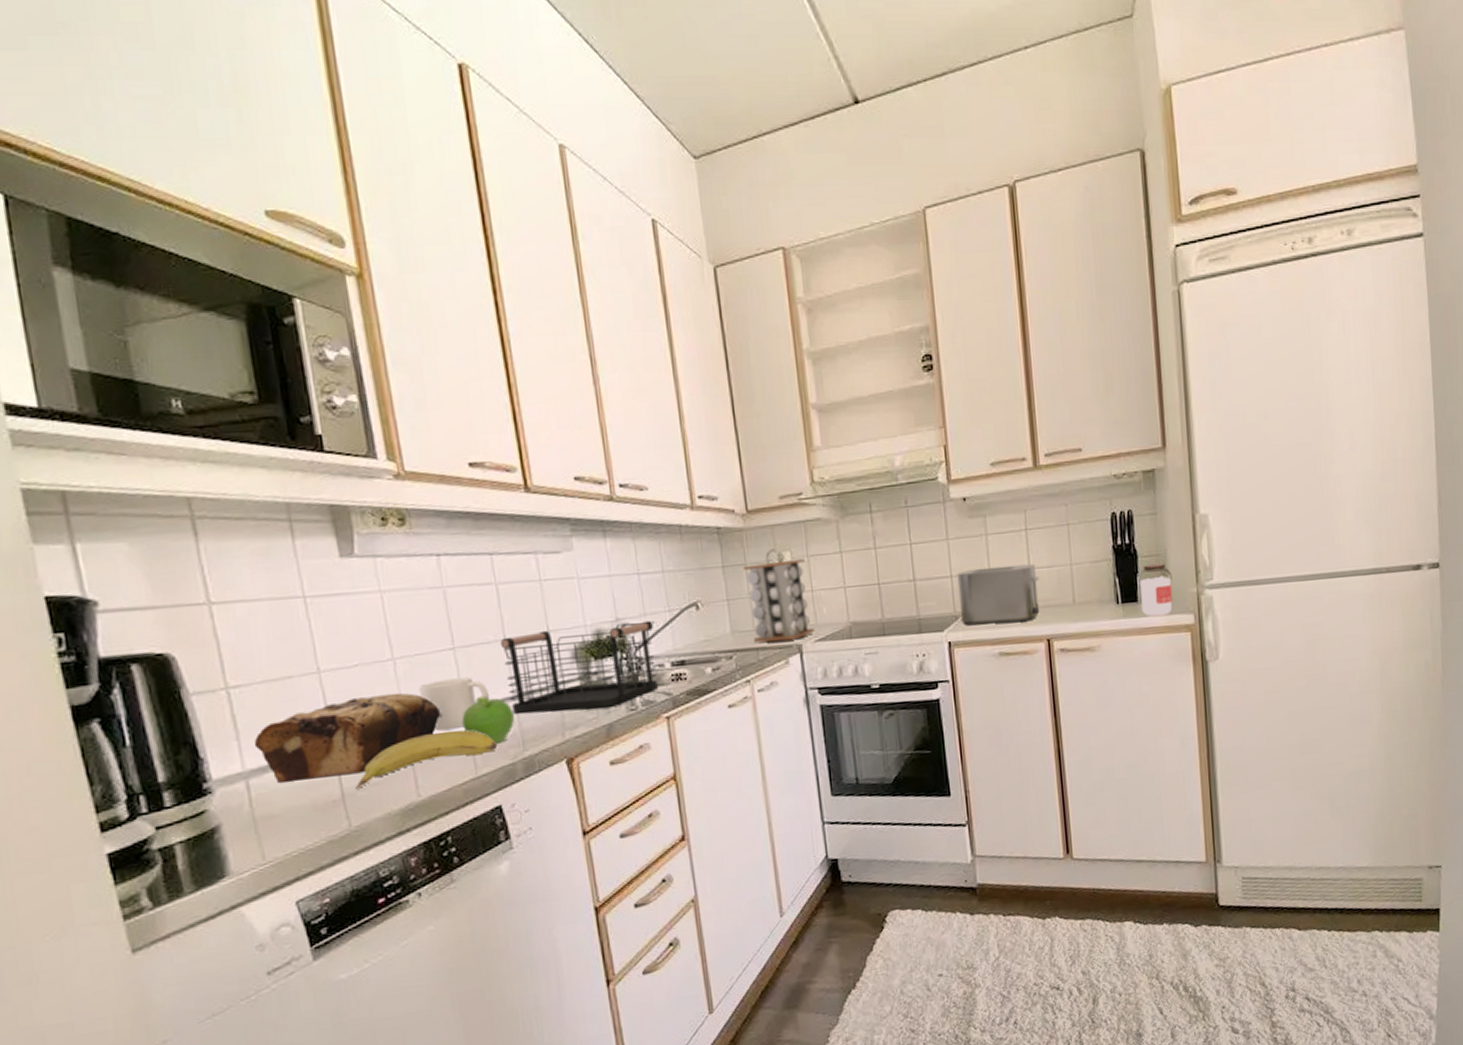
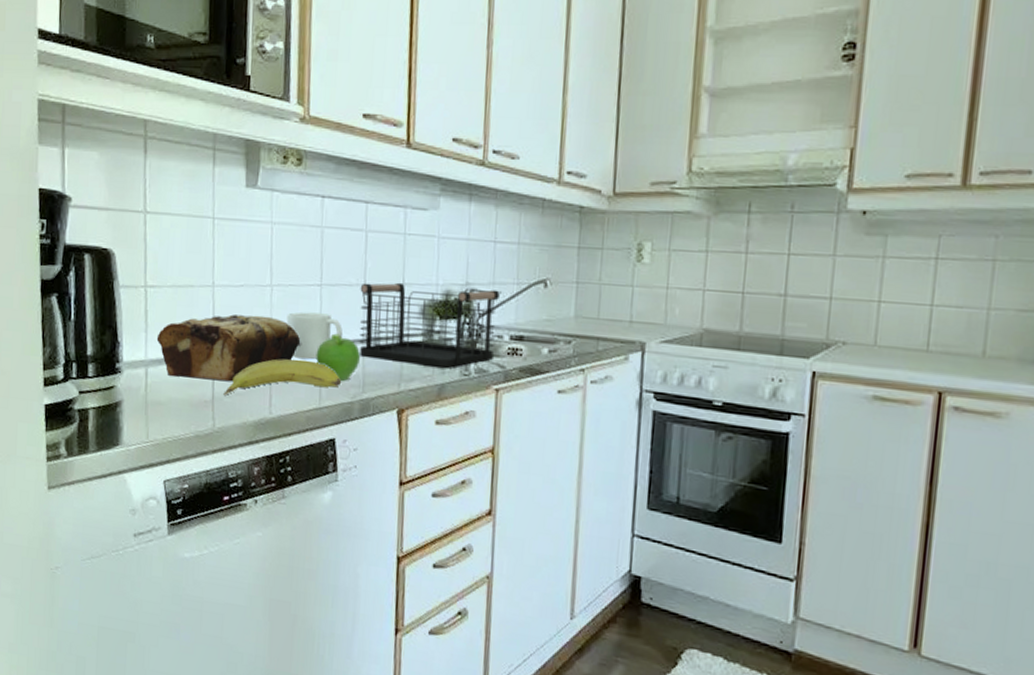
spice rack: present [744,548,815,643] -> none [596,236,666,337]
toaster: present [957,563,1040,626] -> none [832,293,944,367]

